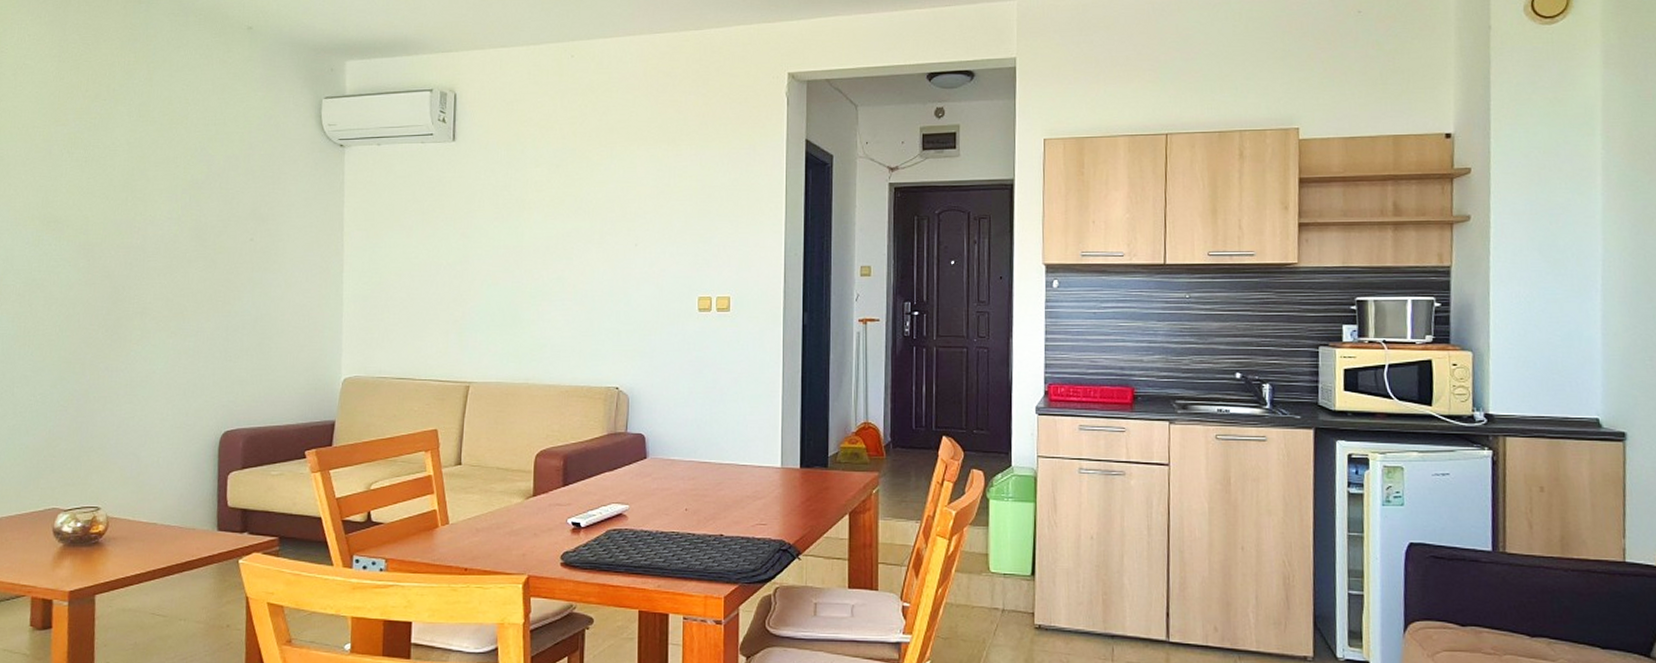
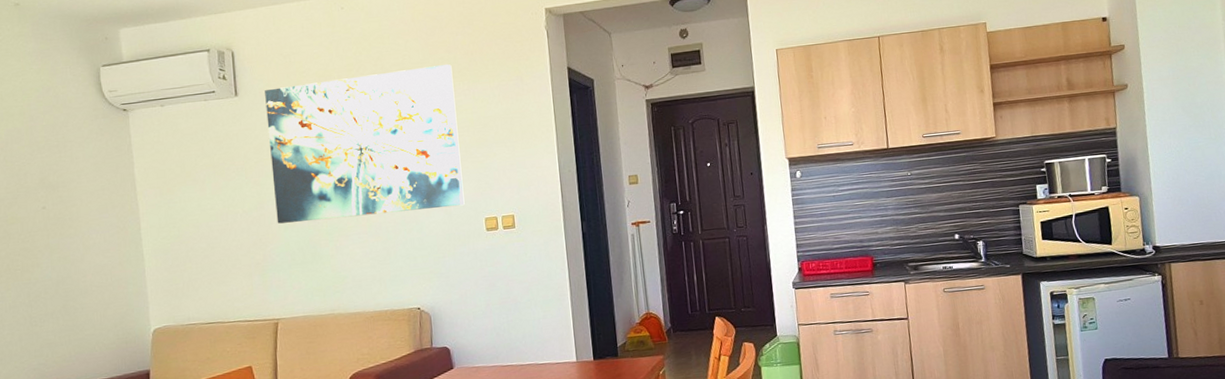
wall art: none [480,126,681,281] -> present [265,64,465,224]

